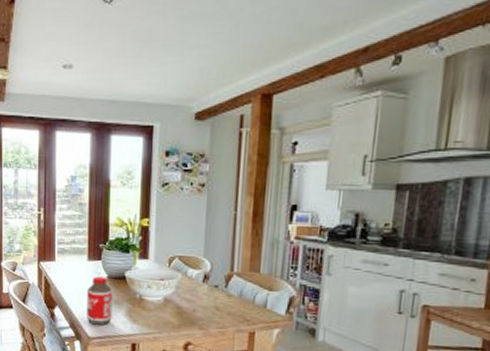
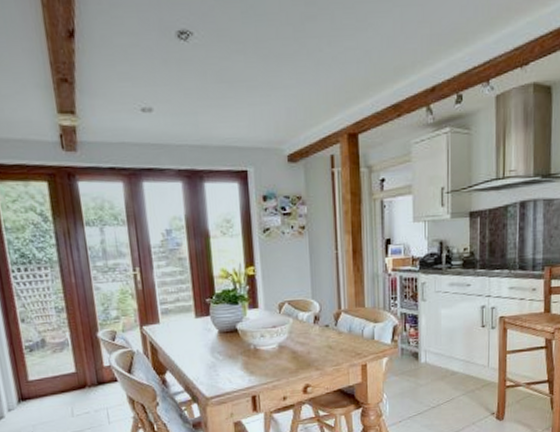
bottle: present [87,276,113,326] -> none [199,332,228,385]

